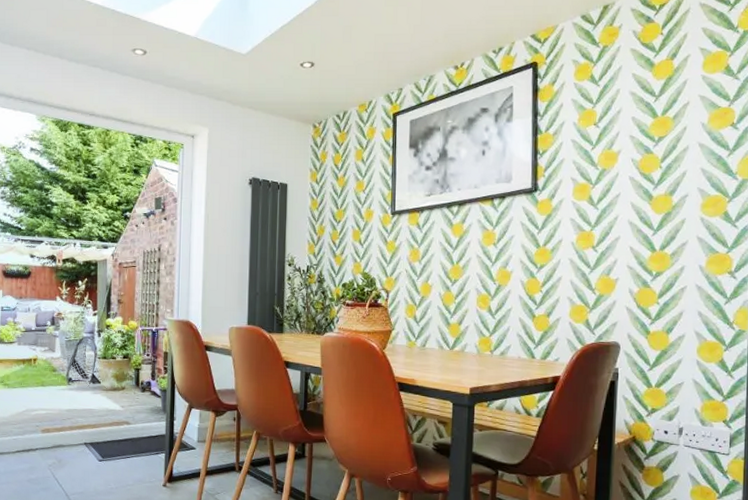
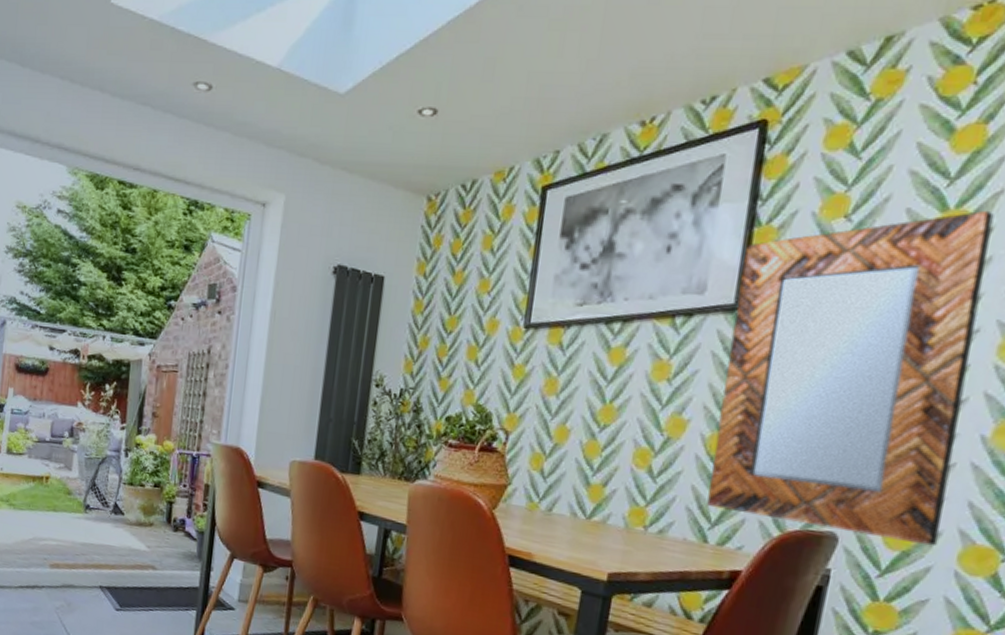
home mirror: none [531,115,686,345] -> present [707,210,994,547]

